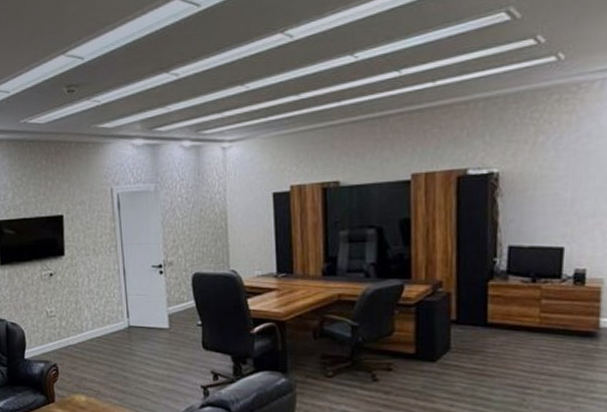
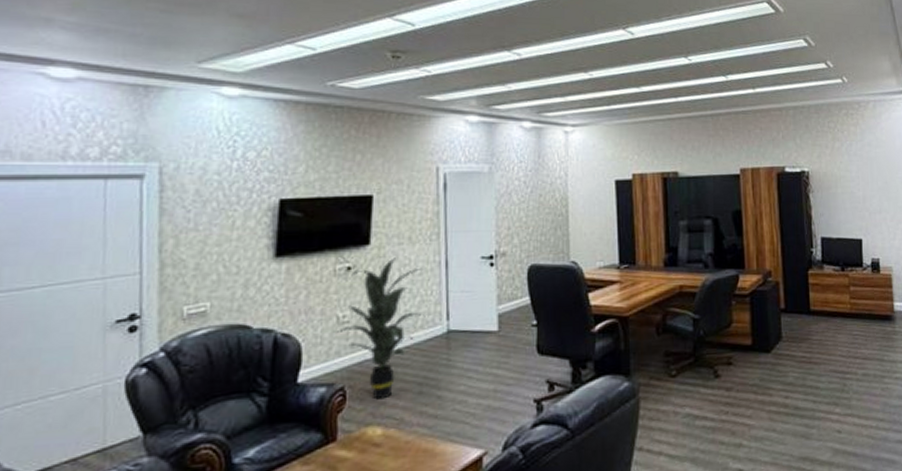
indoor plant: none [46,266,111,375] -> present [335,257,426,400]

